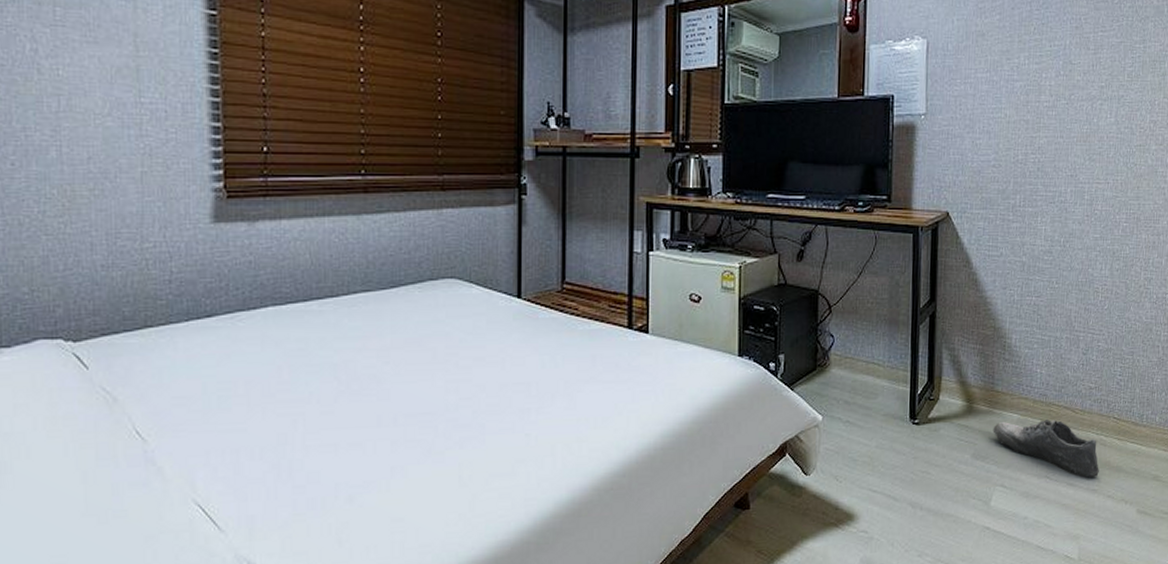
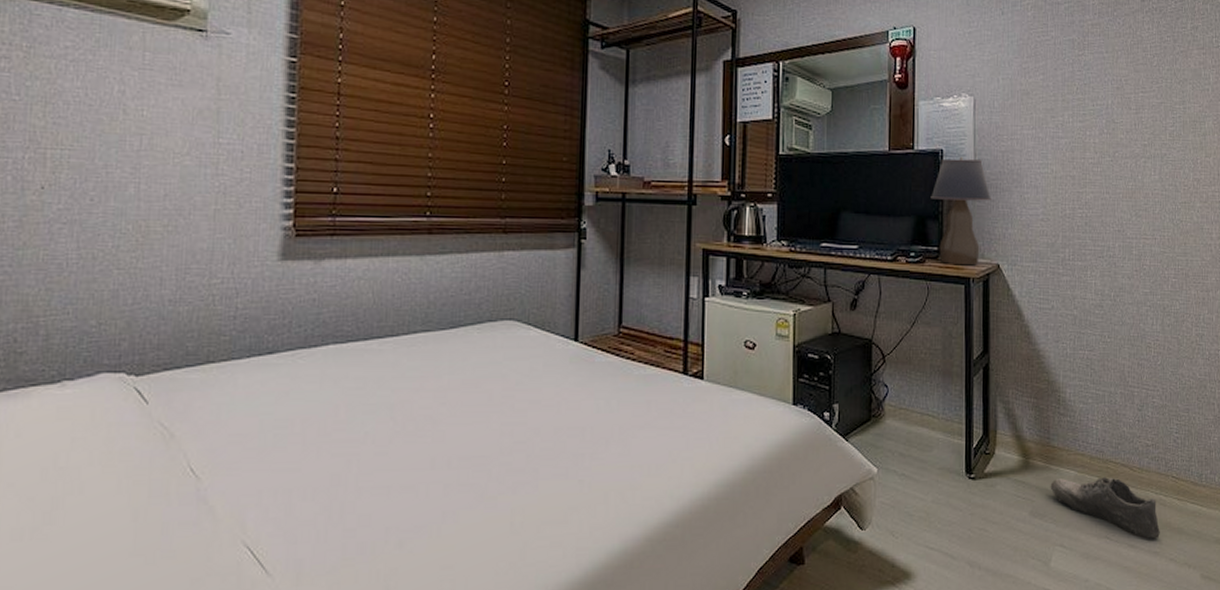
table lamp: none [880,102,943,214] -> present [931,156,992,266]

